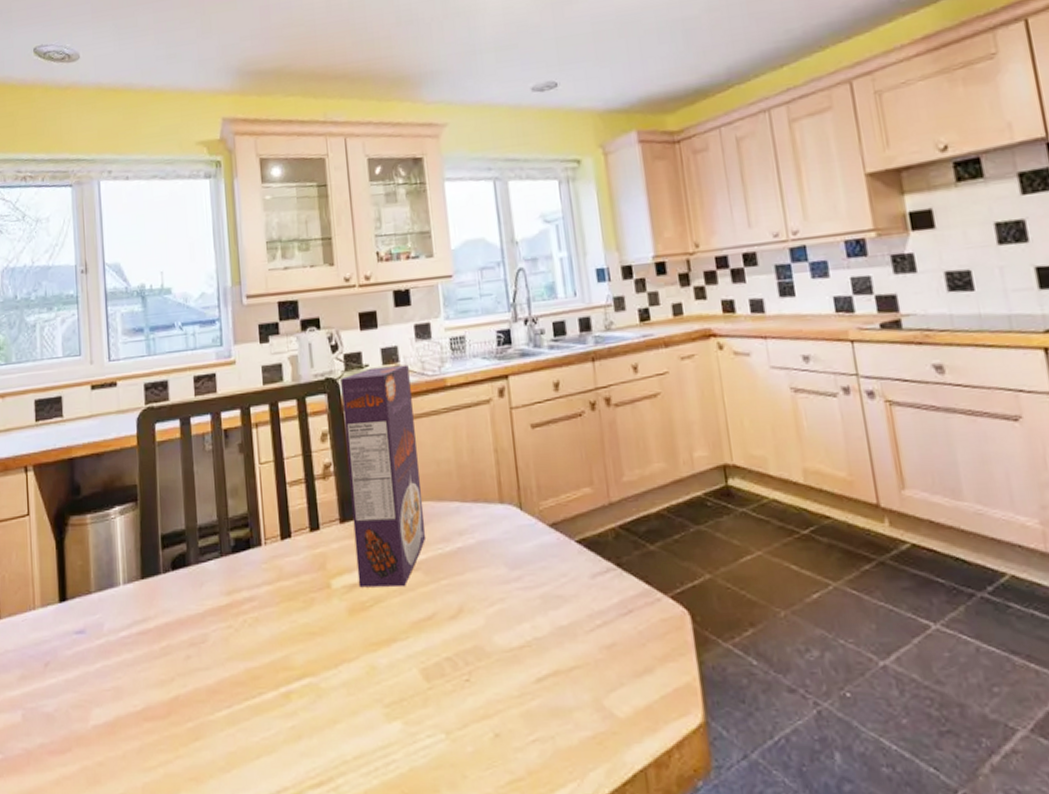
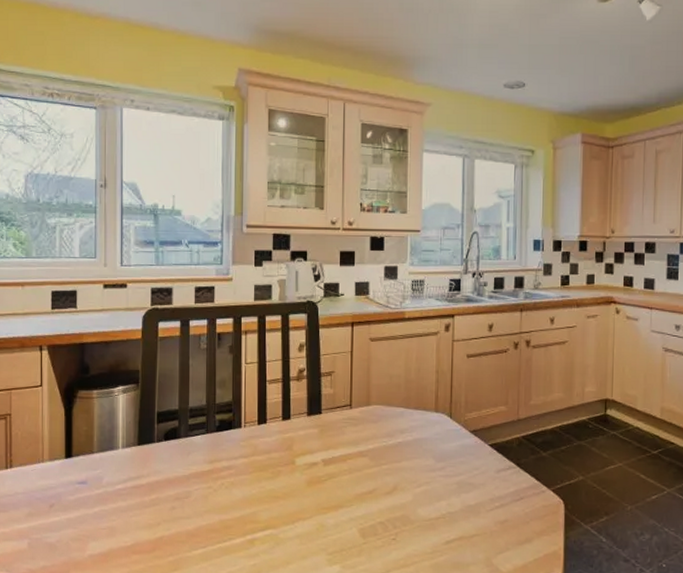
cereal box: present [341,364,427,588] -> none [317,297,376,467]

